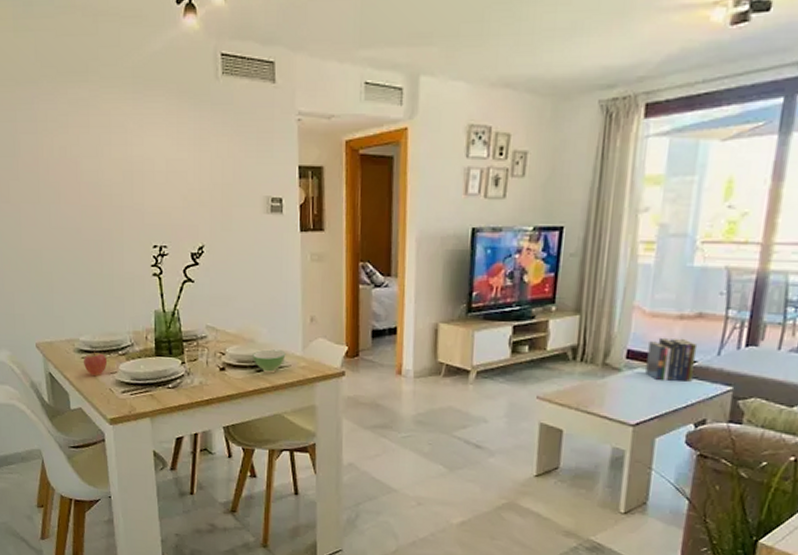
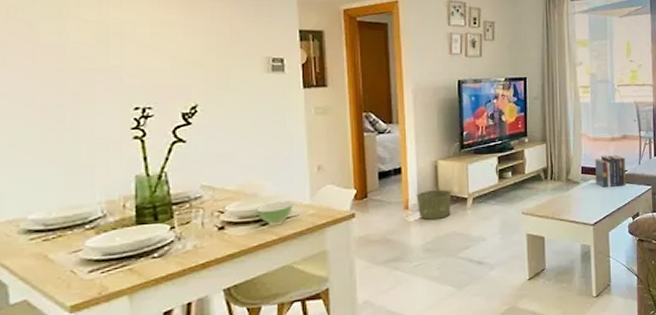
fruit: present [83,349,108,377] -> none [31,226,69,259]
basket: none [411,357,453,391] -> present [416,190,452,221]

